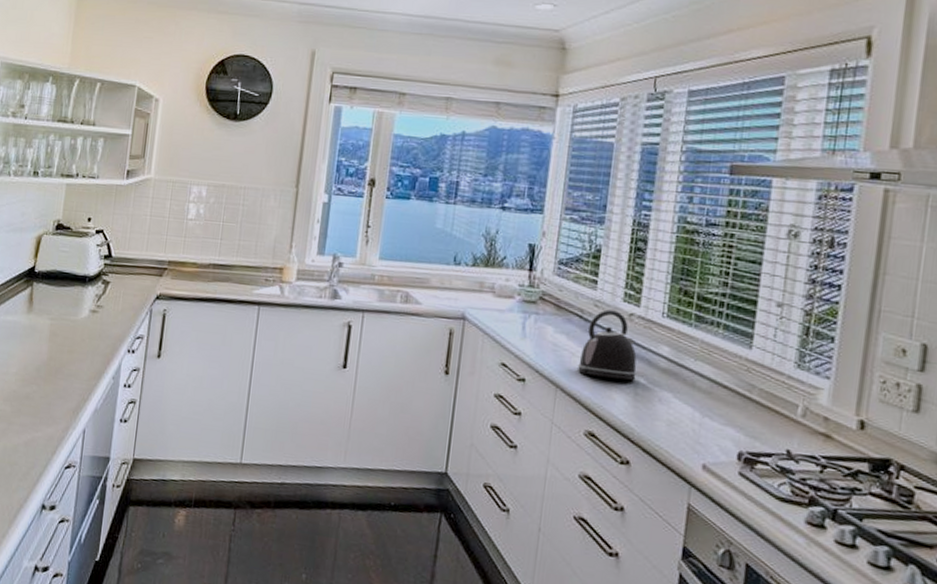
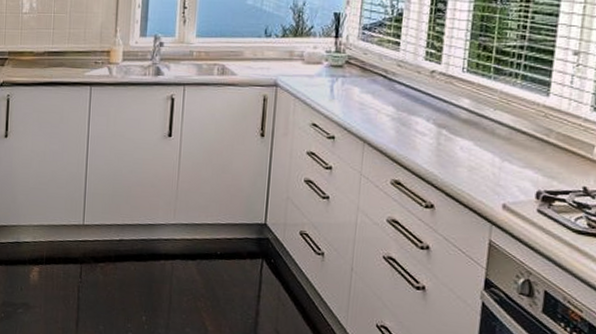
kettle: present [577,309,637,380] -> none [382,68,439,132]

